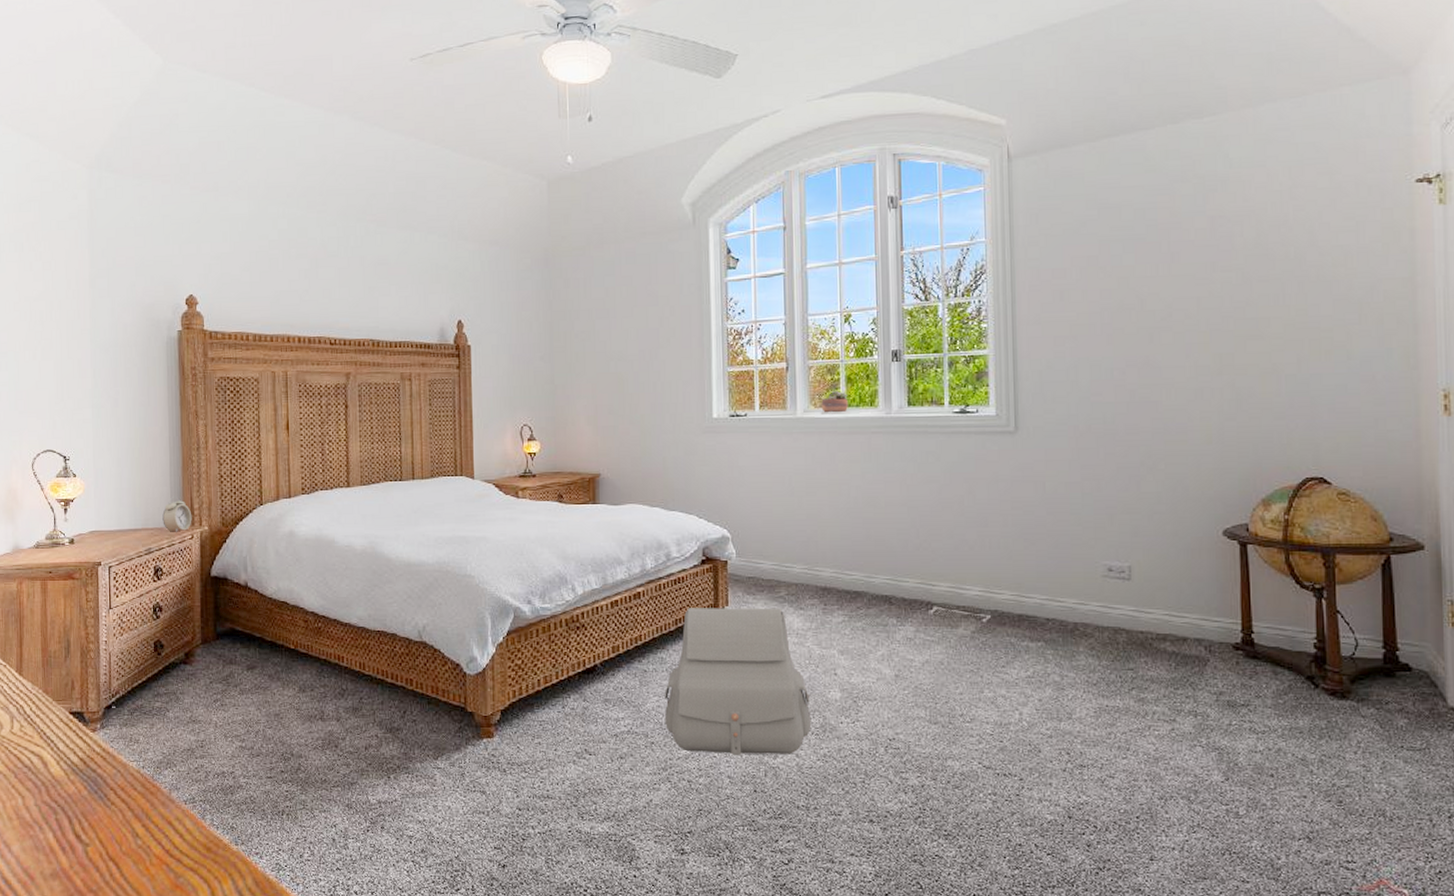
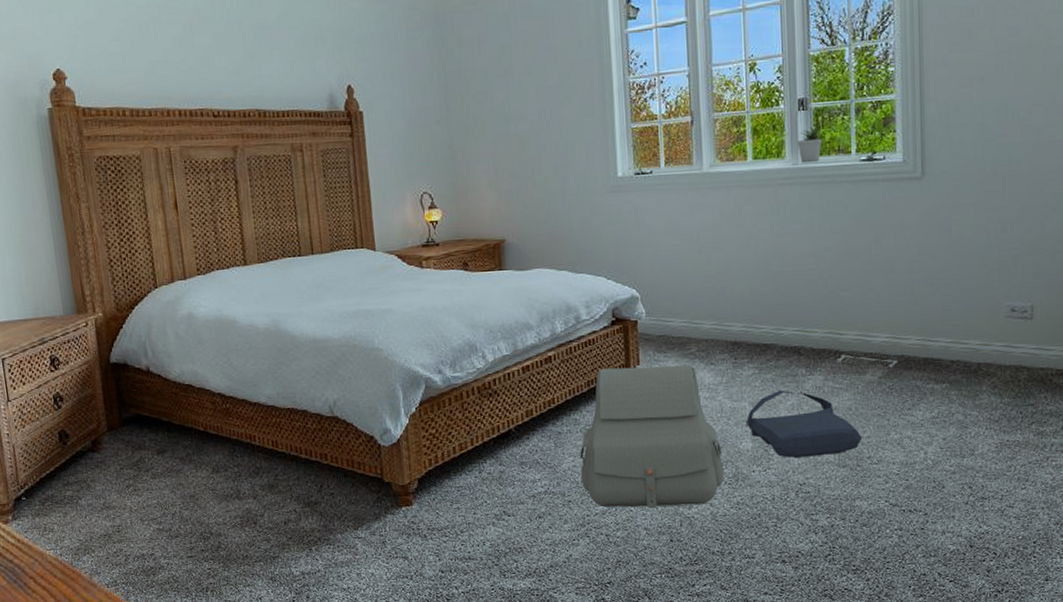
alarm clock: present [162,497,192,533] -> none [52,284,85,322]
succulent plant: present [820,390,851,415] -> none [727,142,758,169]
bag: none [835,639,955,711] -> present [746,390,863,458]
potted plant: none [890,375,916,413] -> present [797,124,822,163]

